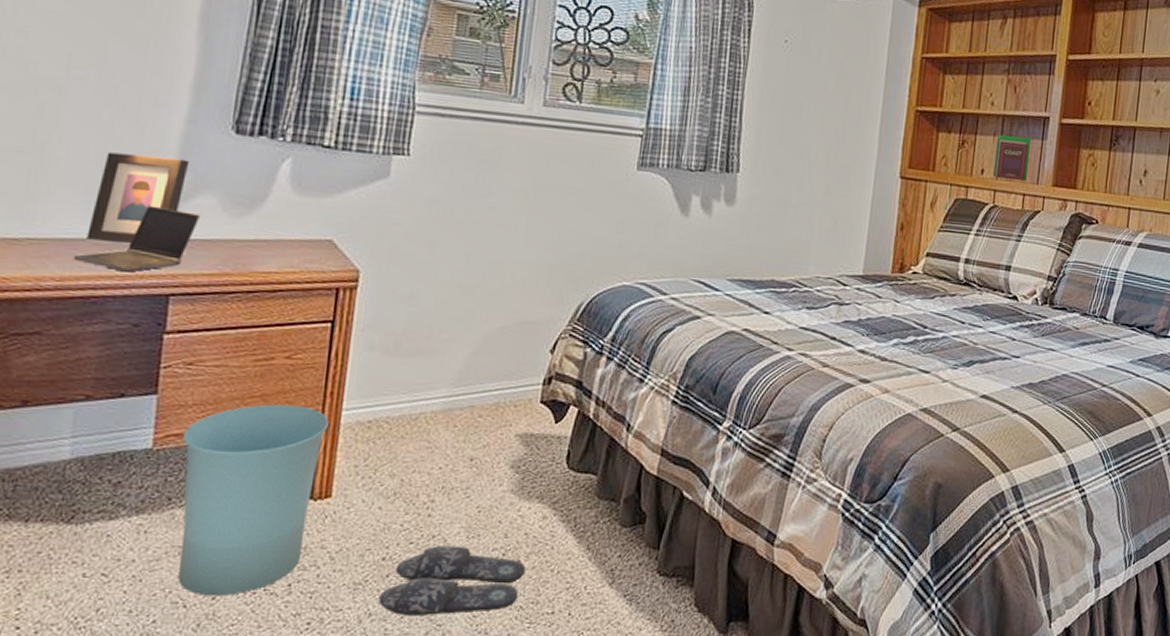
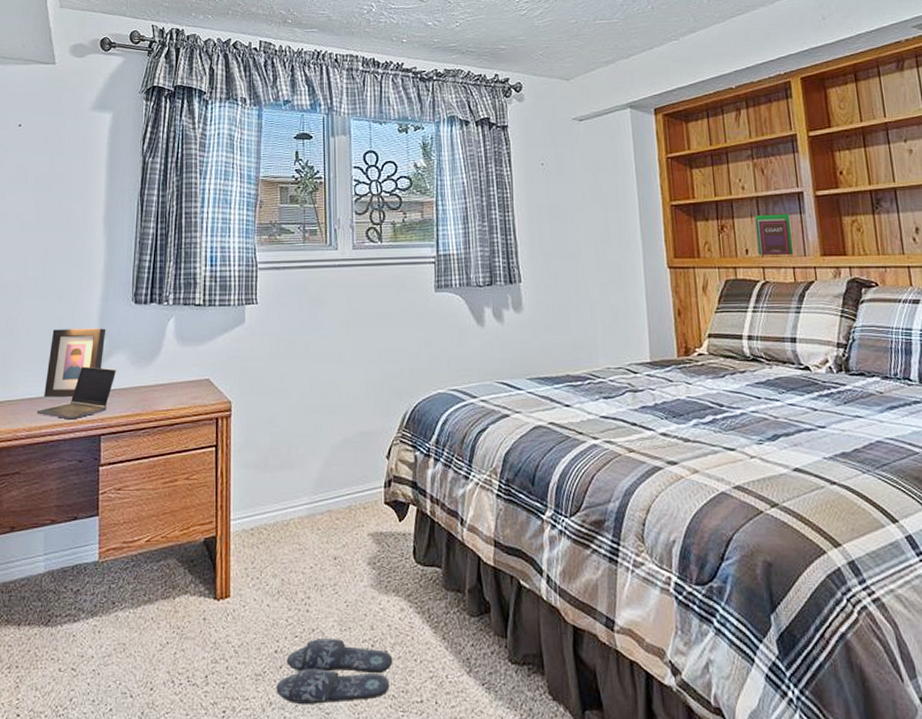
waste bin: present [178,404,329,596] -> none [119,519,222,687]

